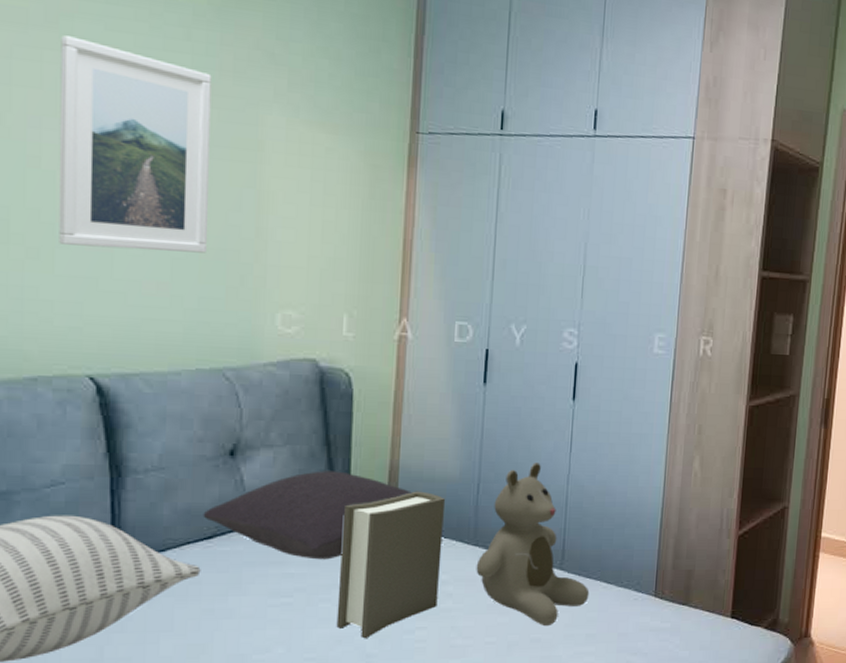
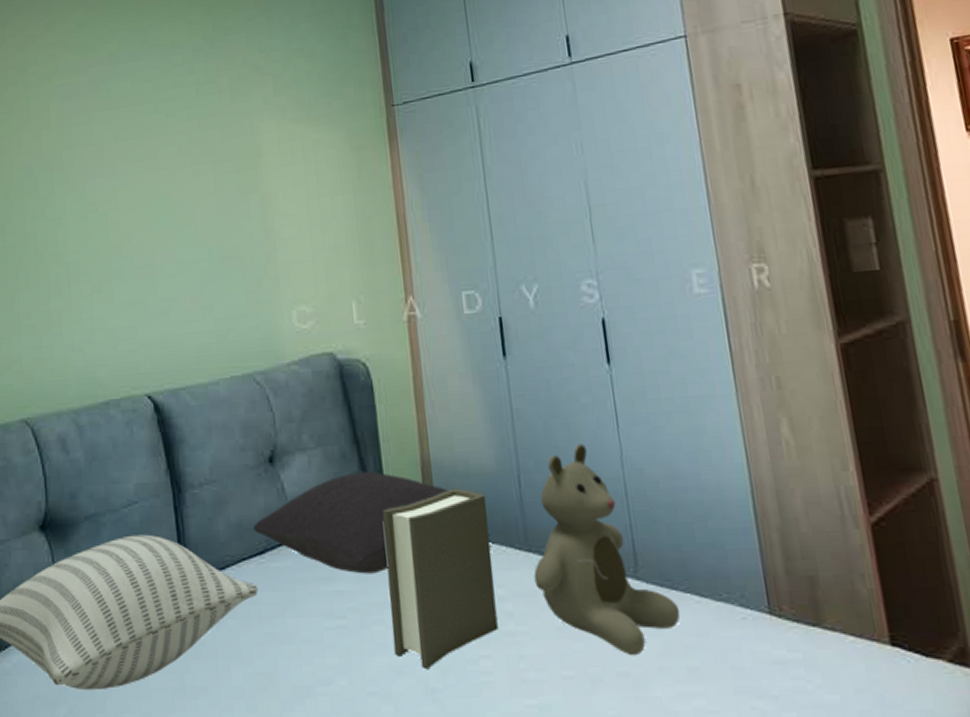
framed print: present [59,35,212,253] -> none [102,95,226,276]

